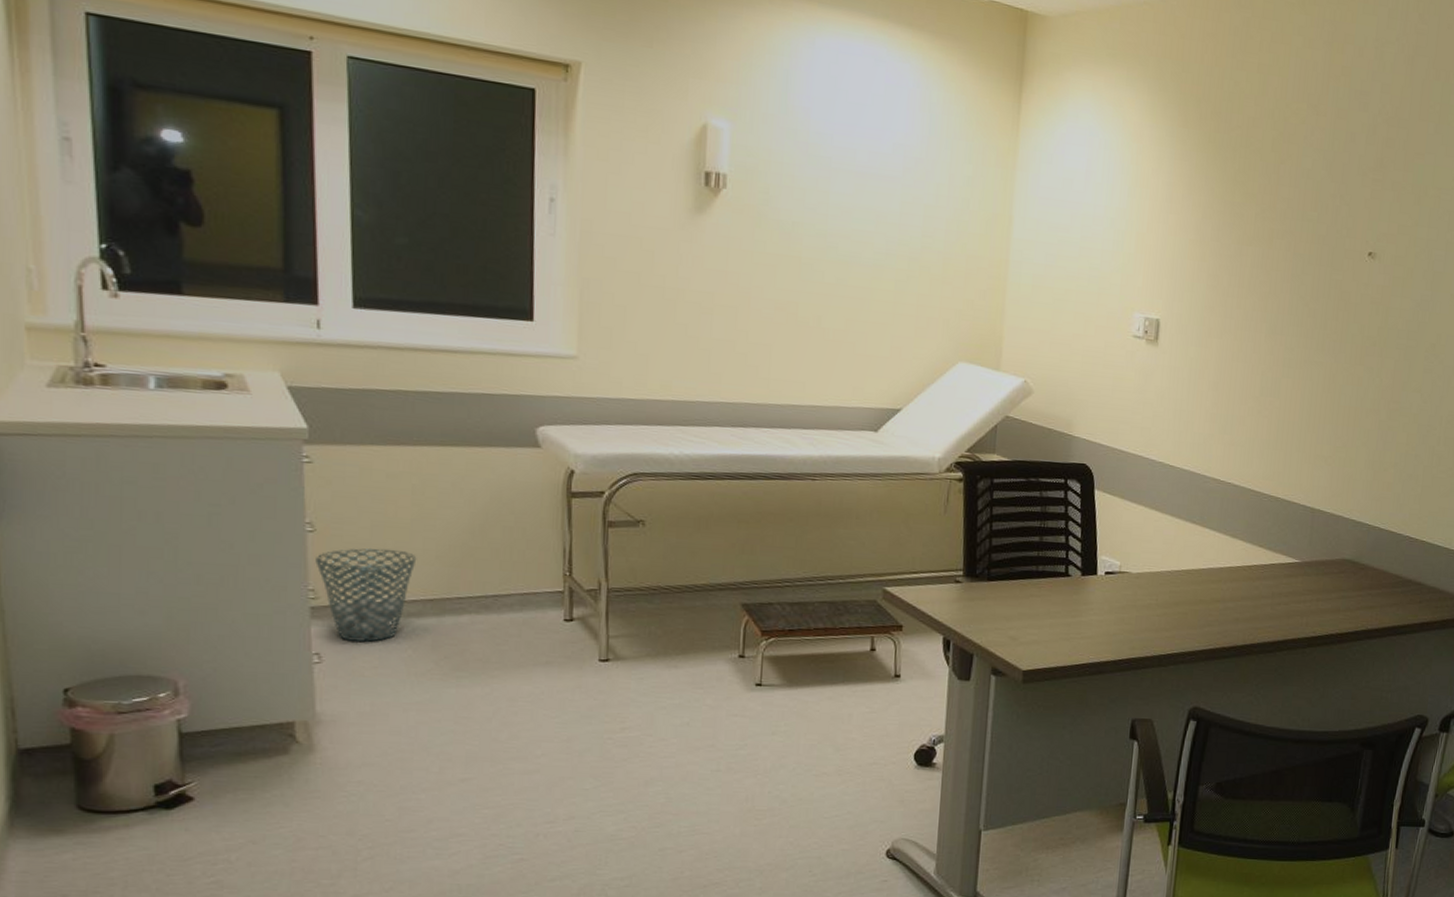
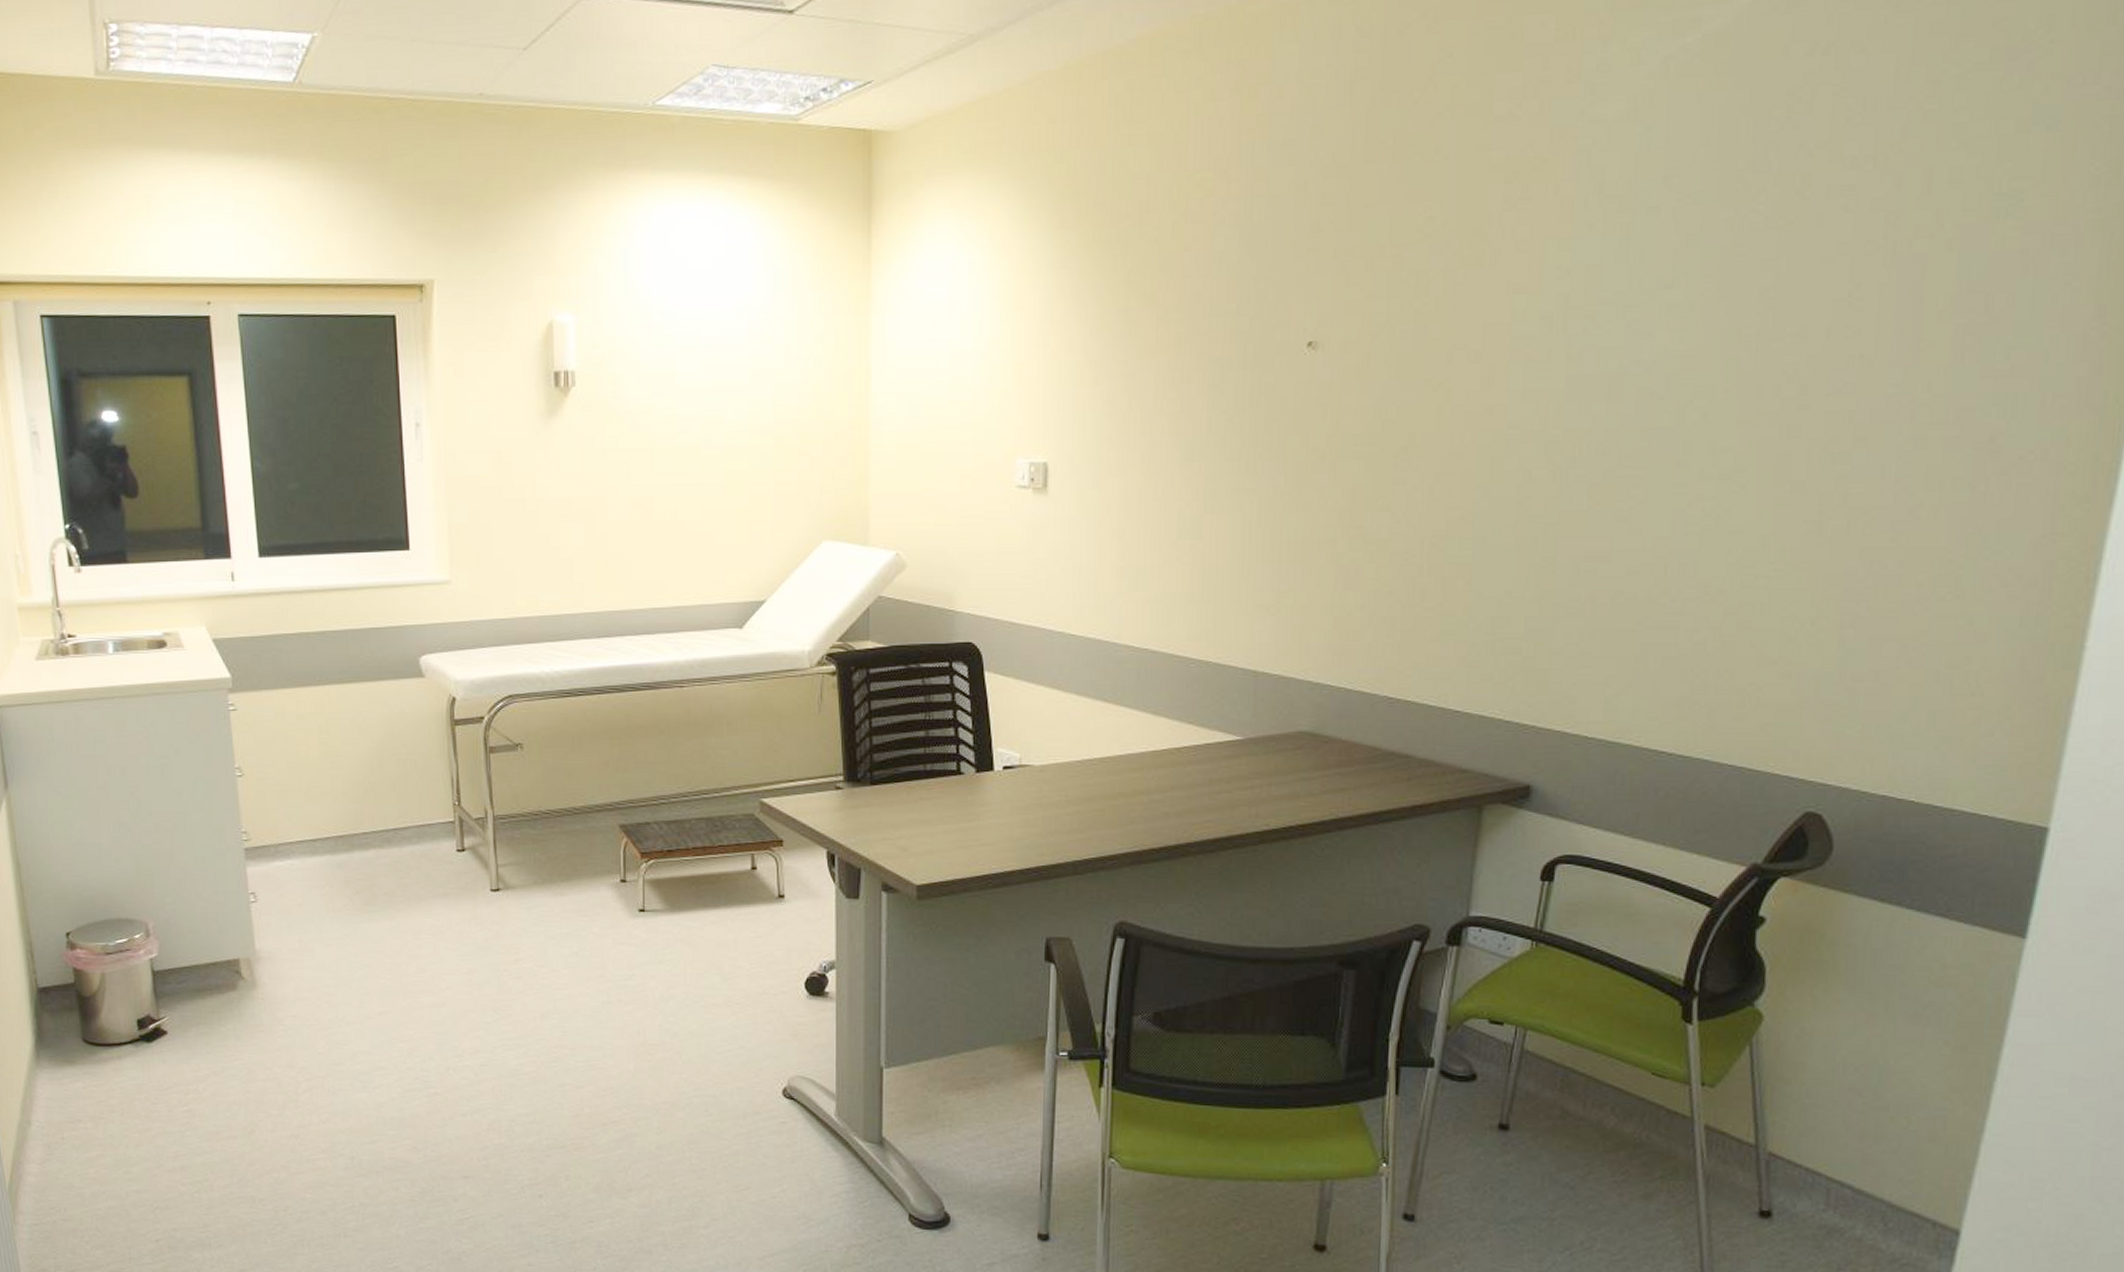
waste basket: present [315,547,417,642] -> none [245,788,327,880]

